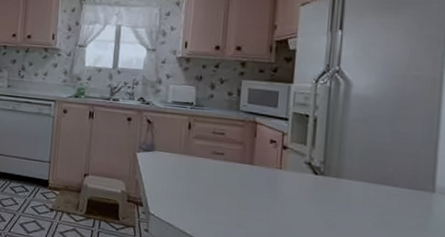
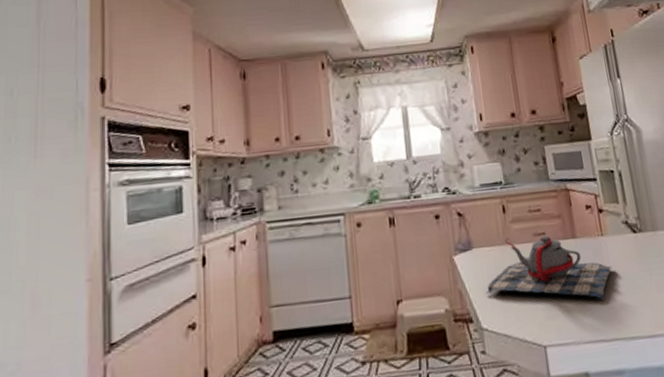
teapot: none [159,150,283,221] -> present [486,235,612,300]

